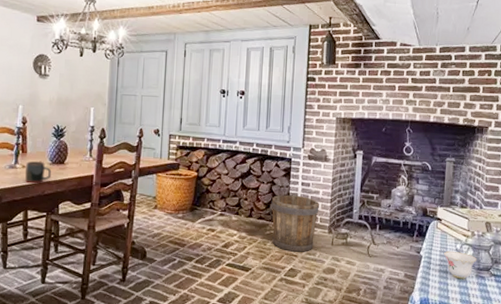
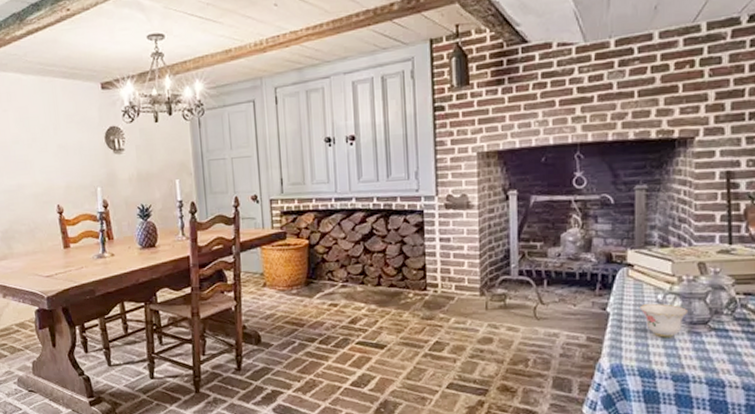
mug: present [24,161,52,183] -> none [114,247,144,272]
wooden bucket: present [269,194,319,252] -> none [402,254,465,322]

